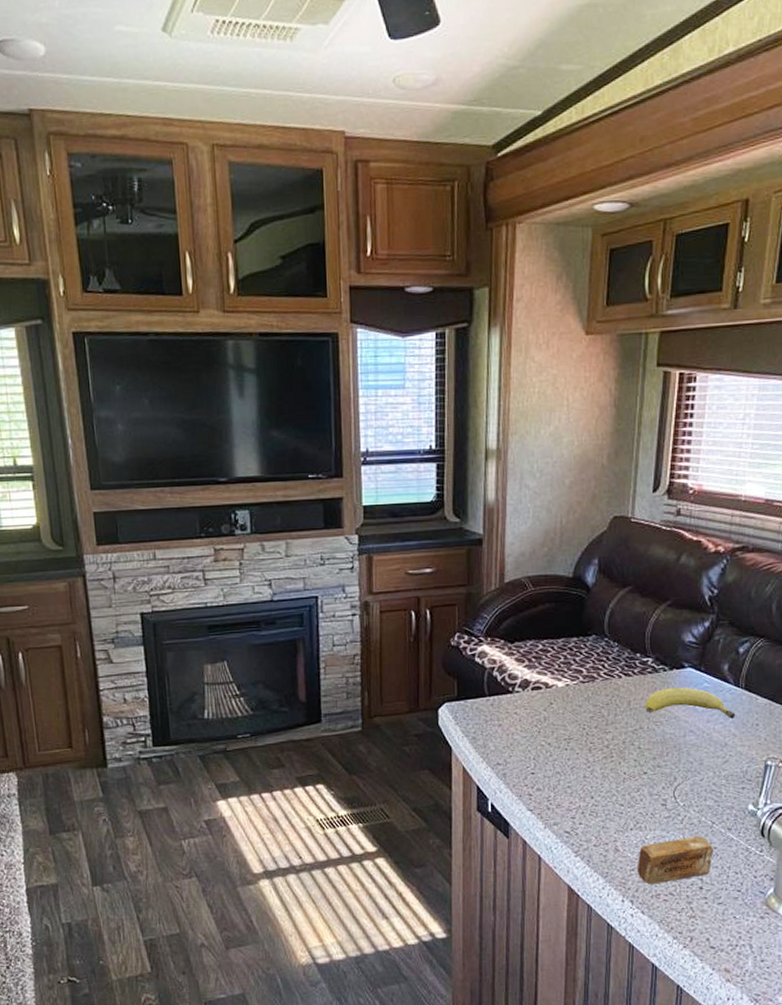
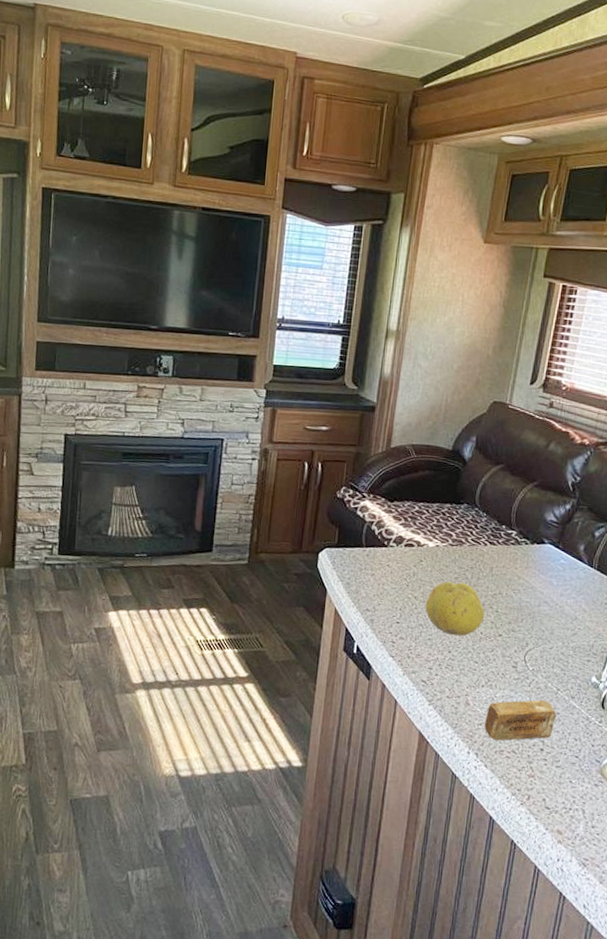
fruit: none [560,721,627,780] -> present [425,581,485,636]
fruit: present [645,687,736,719] -> none [505,560,587,595]

